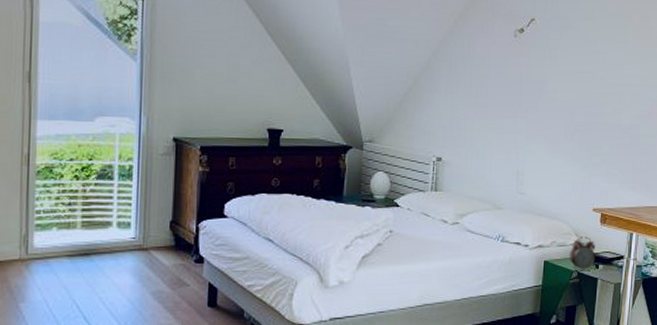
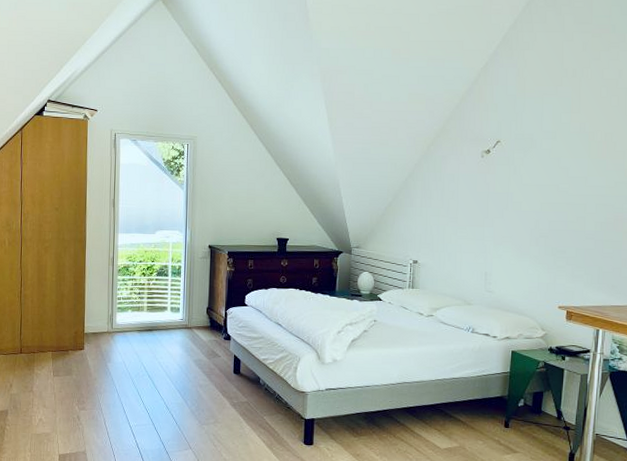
alarm clock: present [569,236,596,271] -> none [535,331,562,362]

